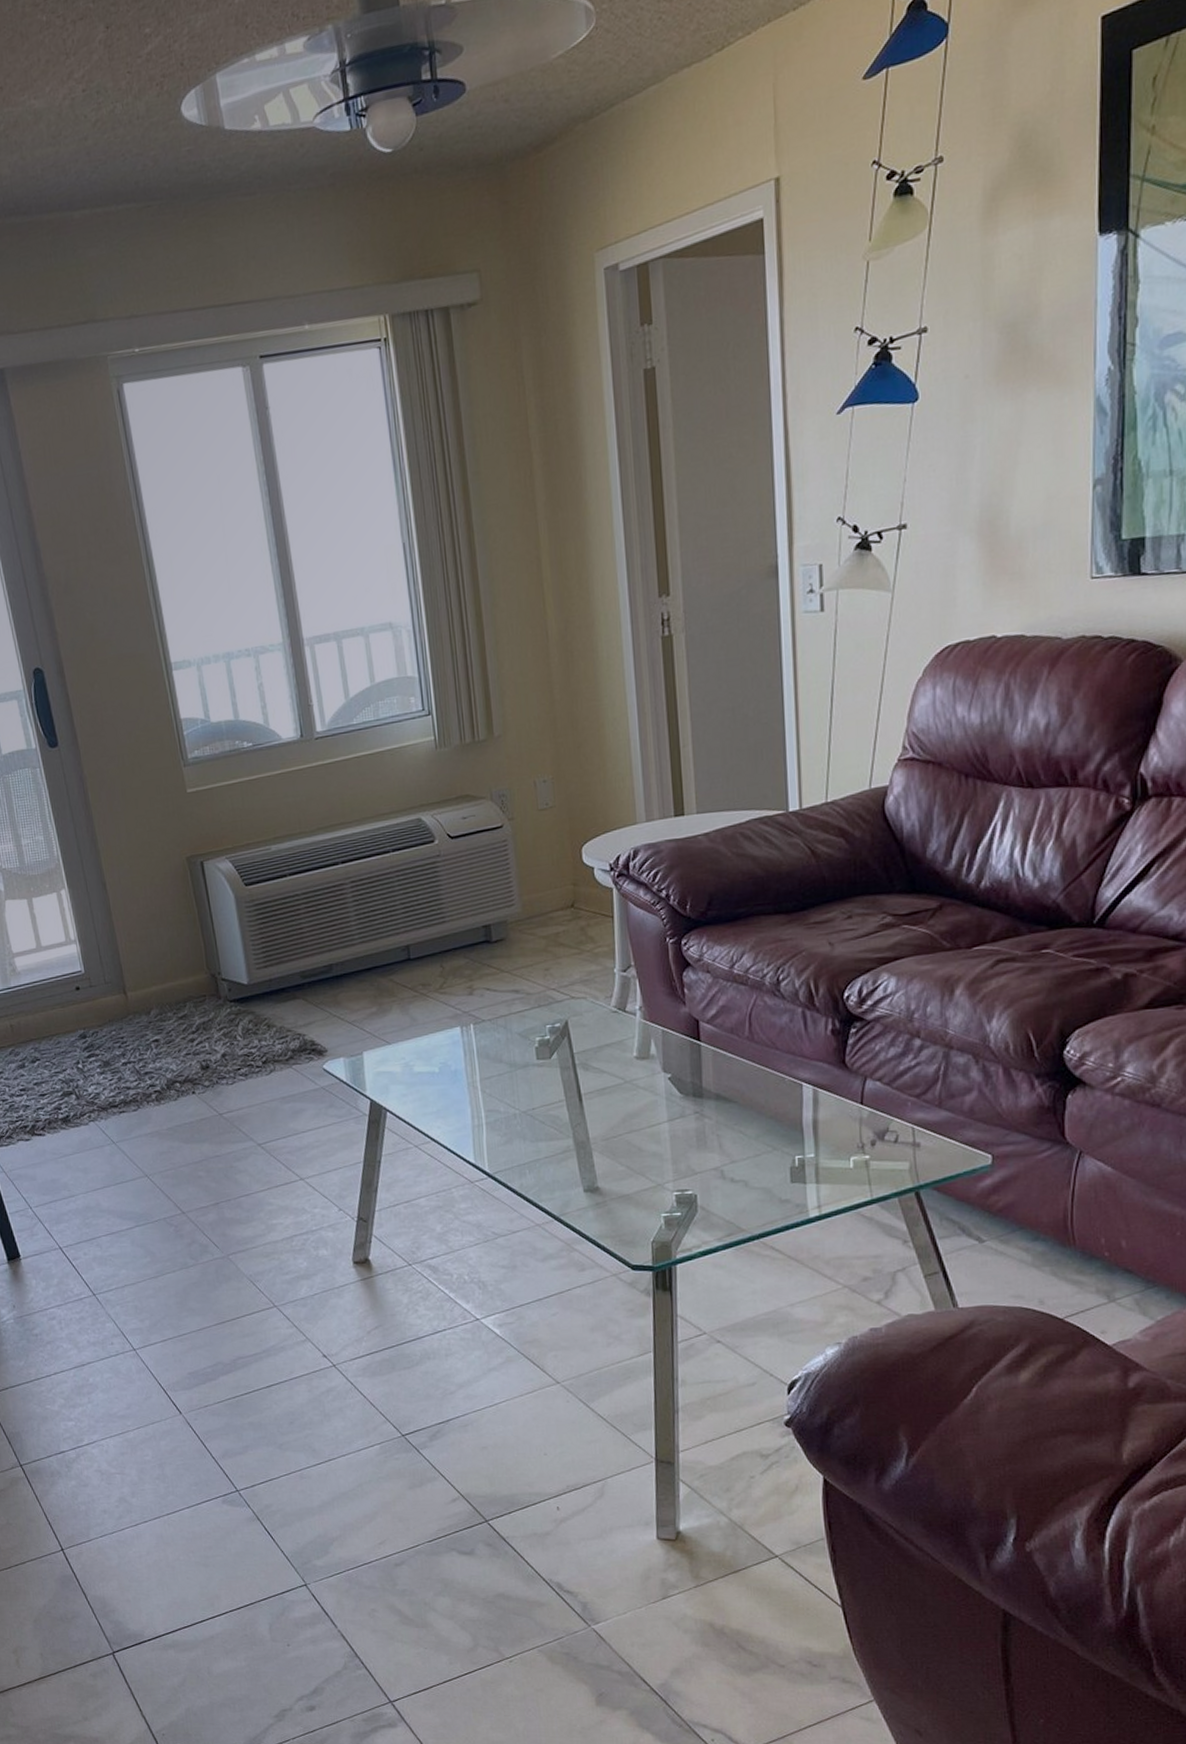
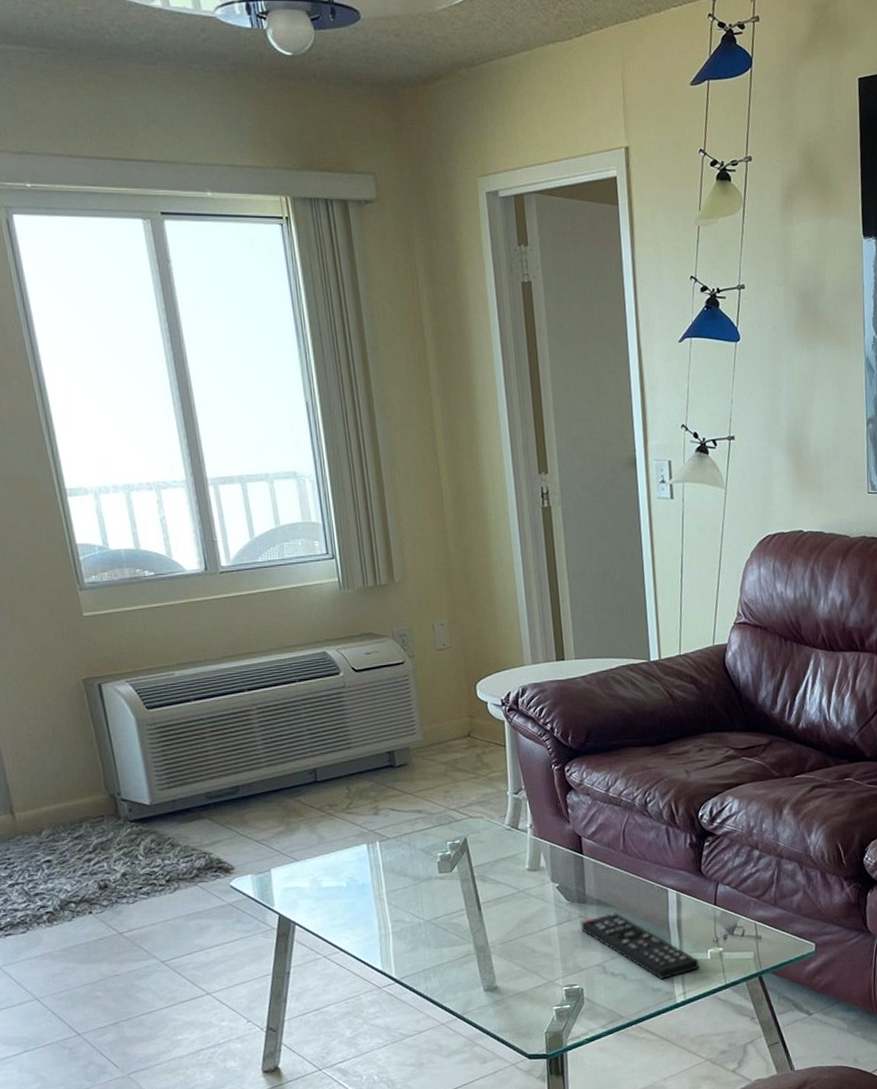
remote control: none [696,1109,840,1189] -> present [581,913,700,979]

